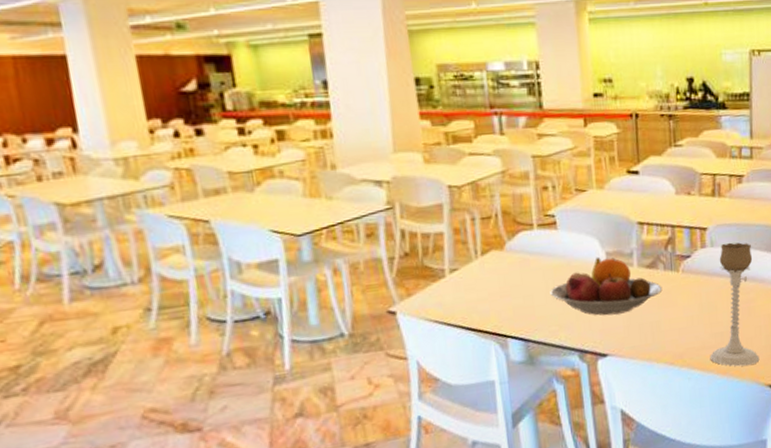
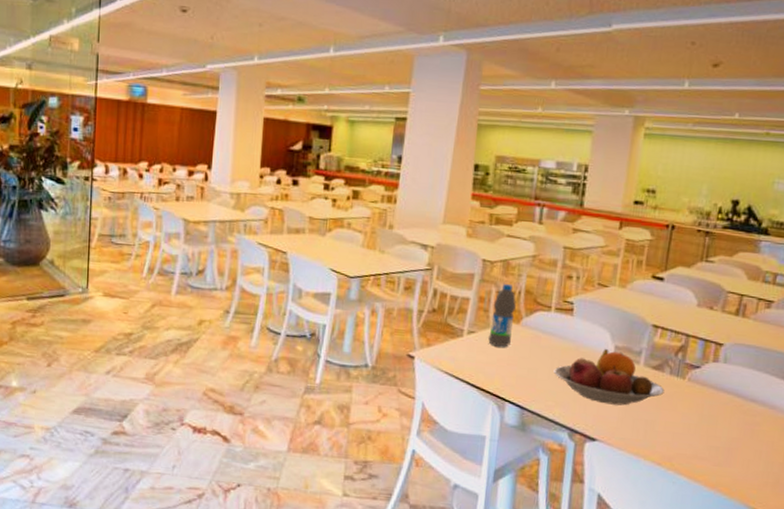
water bottle: none [470,208,499,280] -> present [488,284,516,347]
candle holder: present [710,242,760,367] -> none [699,362,769,486]

